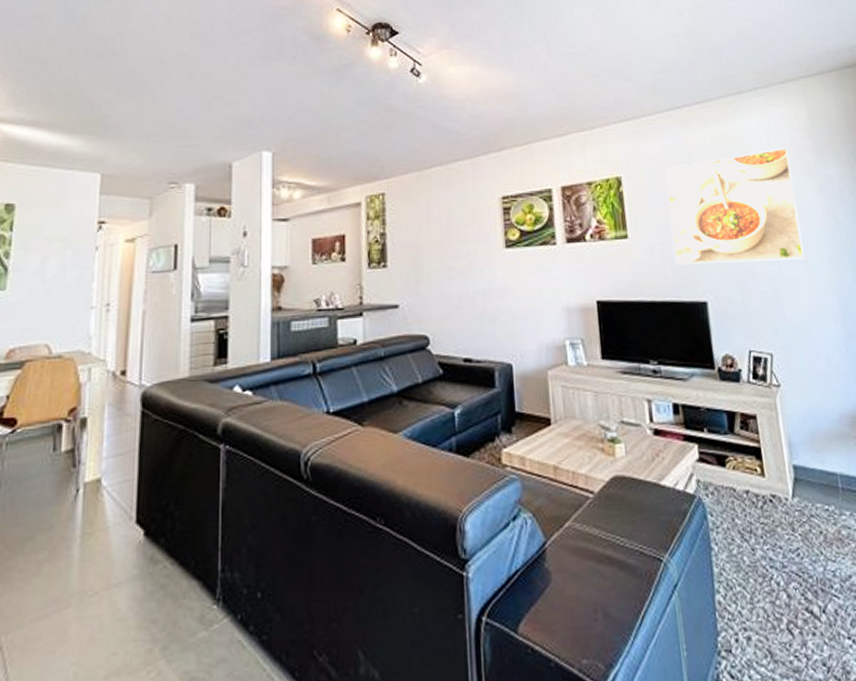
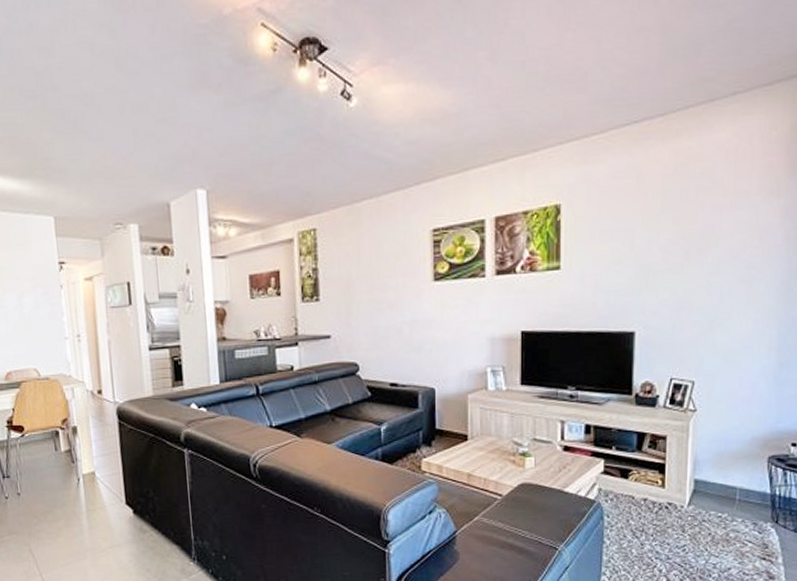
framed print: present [664,148,805,265] -> none [606,165,757,296]

